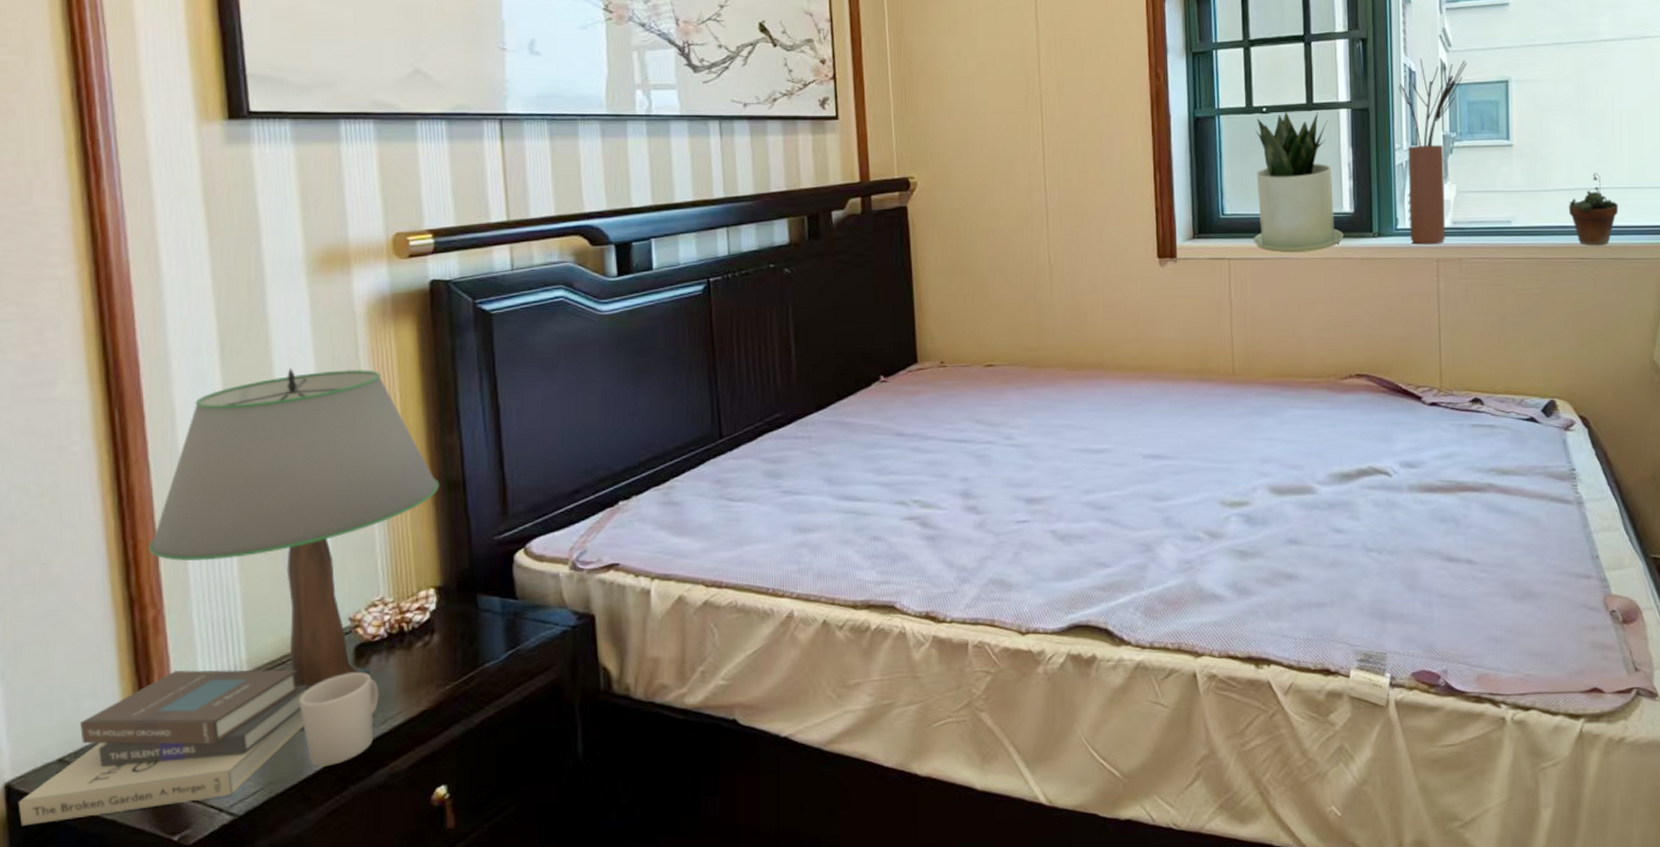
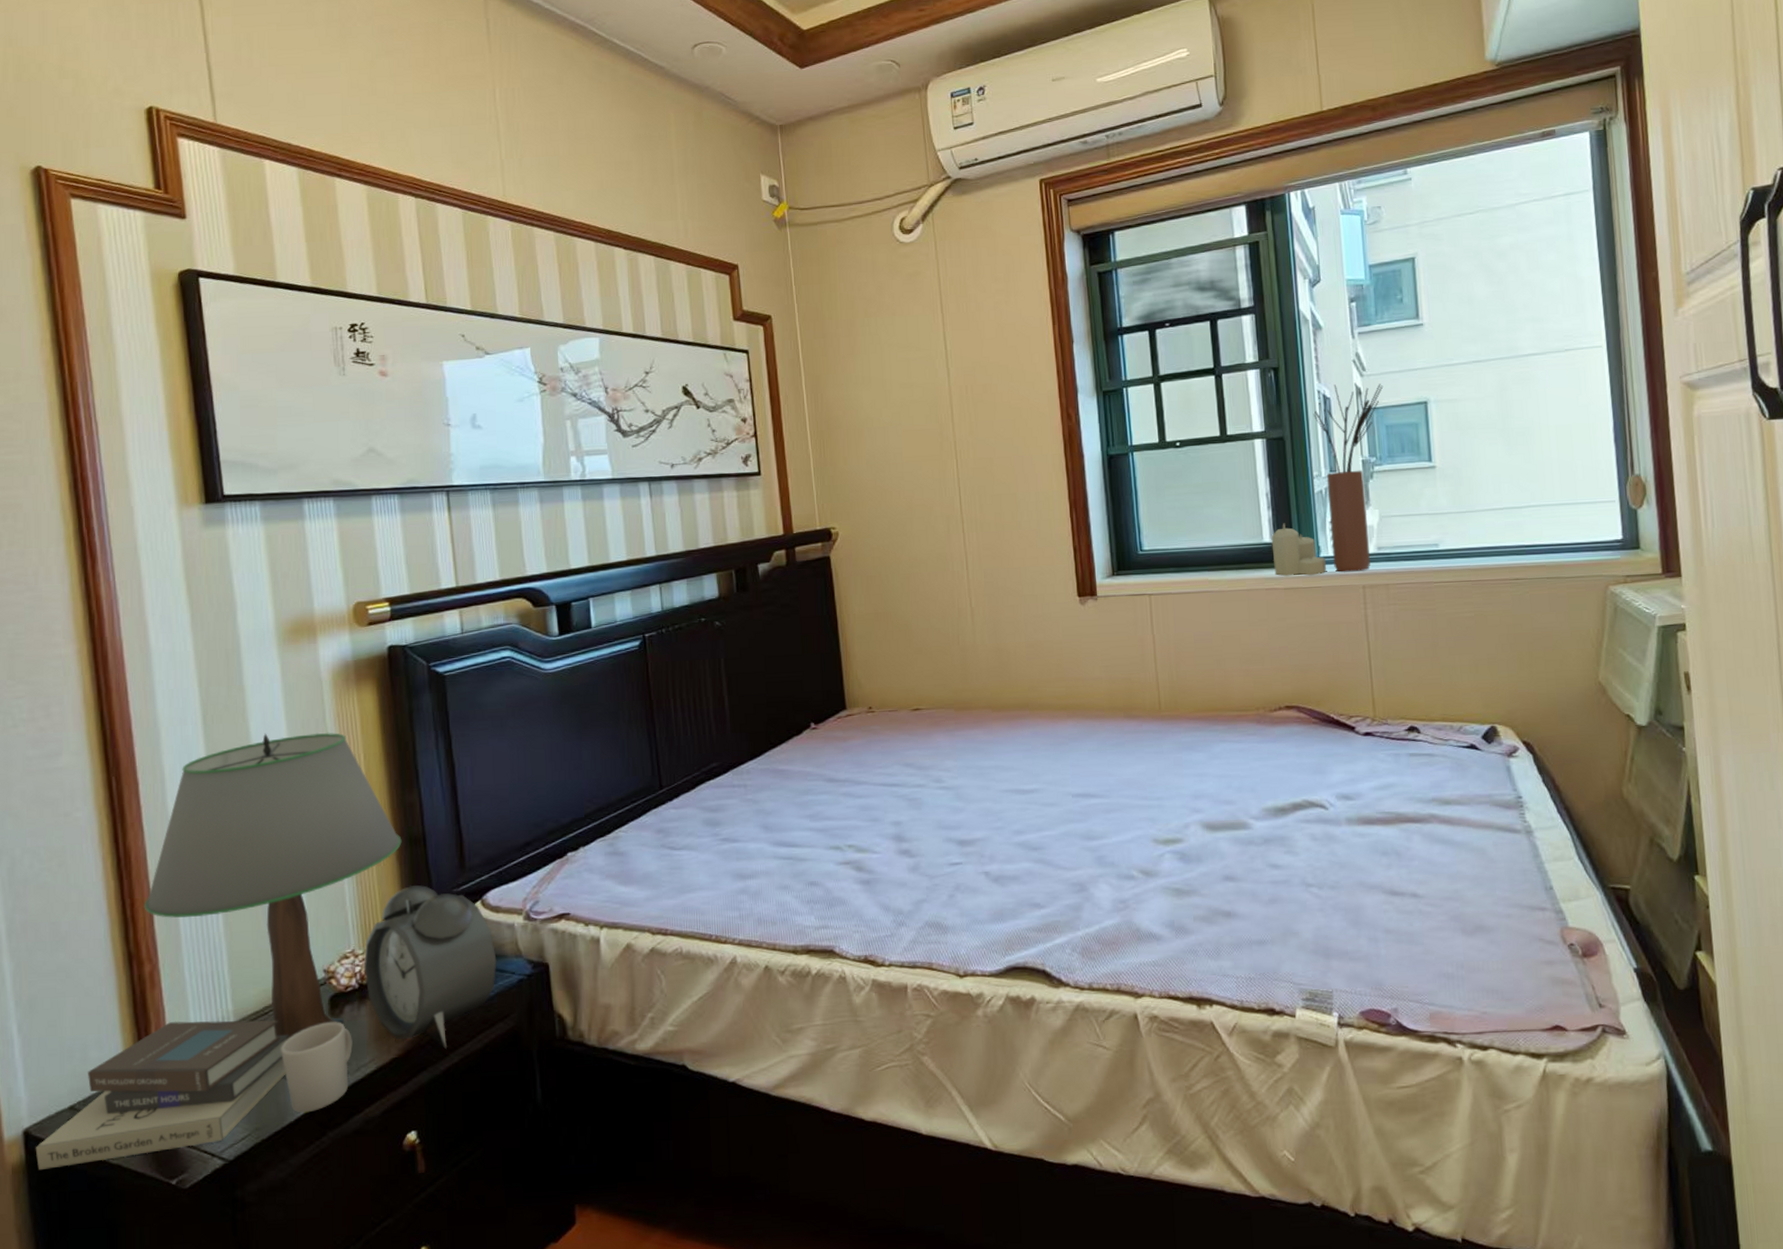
alarm clock: none [393,531,539,702] -> present [363,884,497,1050]
planter: present [1253,111,1343,253] -> none [1169,443,1265,586]
candle: none [1351,194,1402,248] -> present [1271,523,1326,577]
succulent plant: present [1568,173,1619,247] -> none [1497,491,1552,567]

